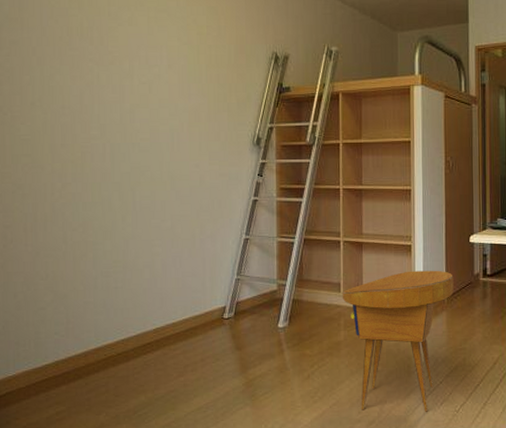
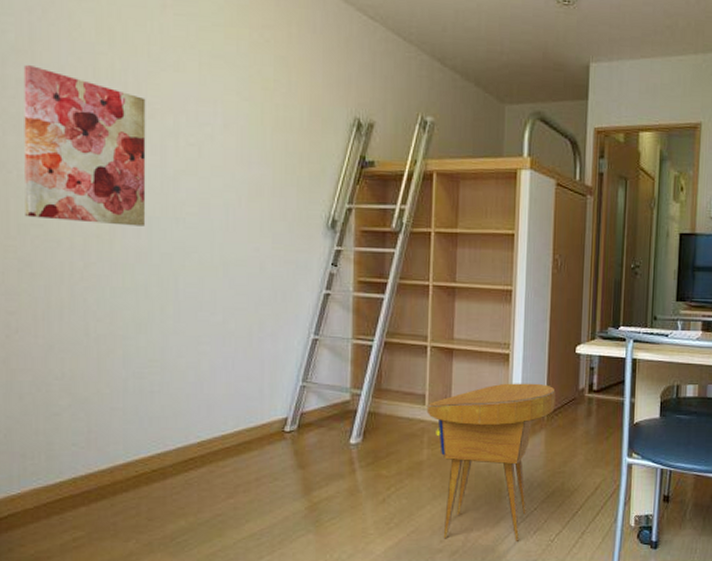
wall art: none [15,28,109,152] -> present [23,64,146,226]

